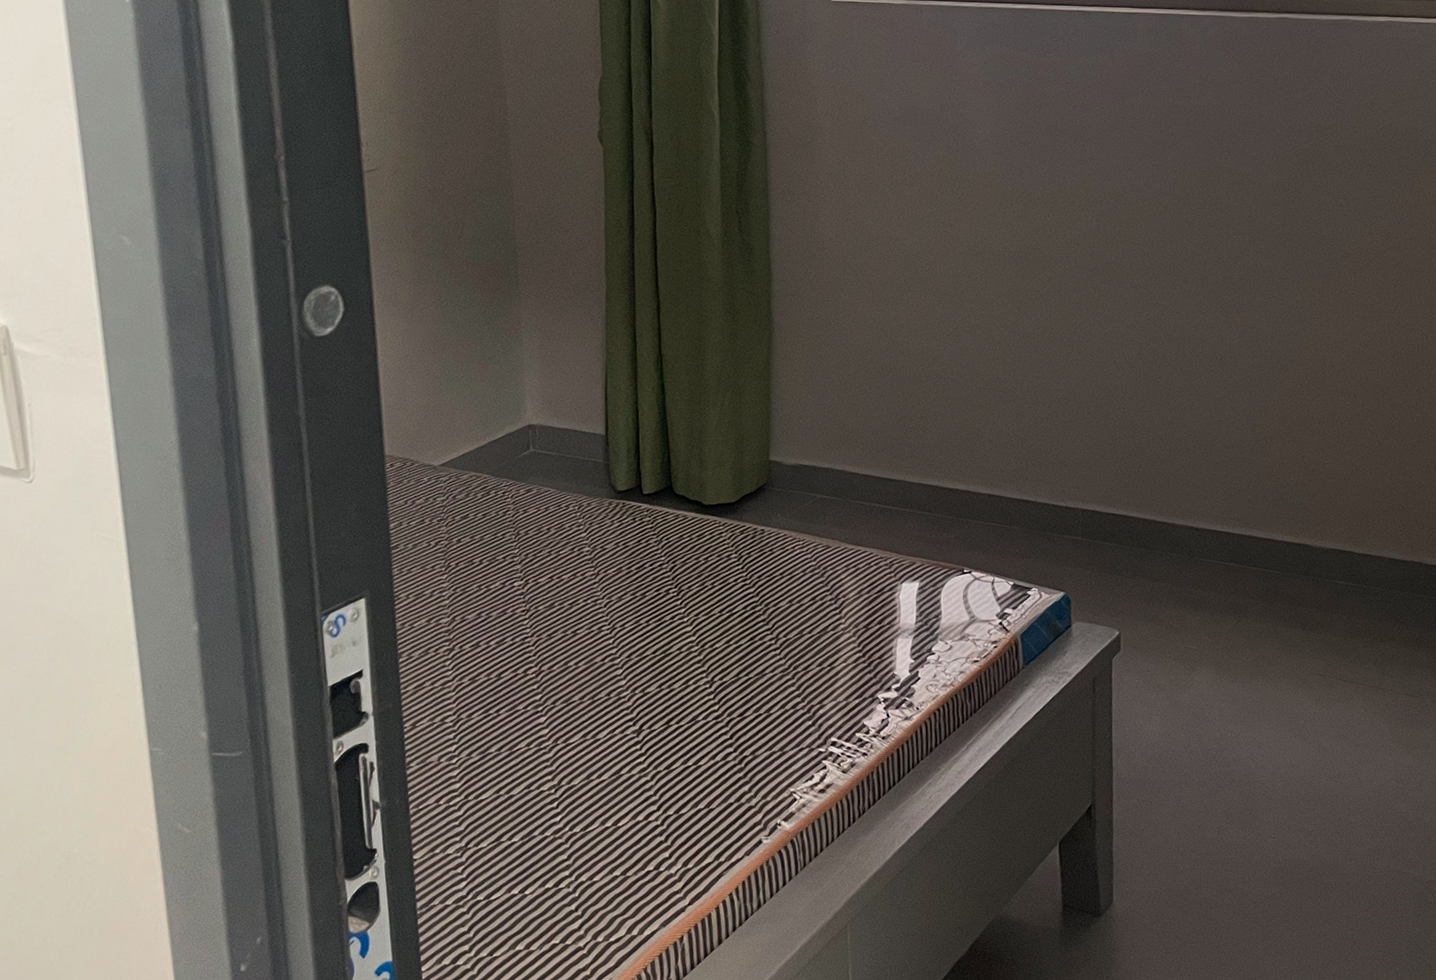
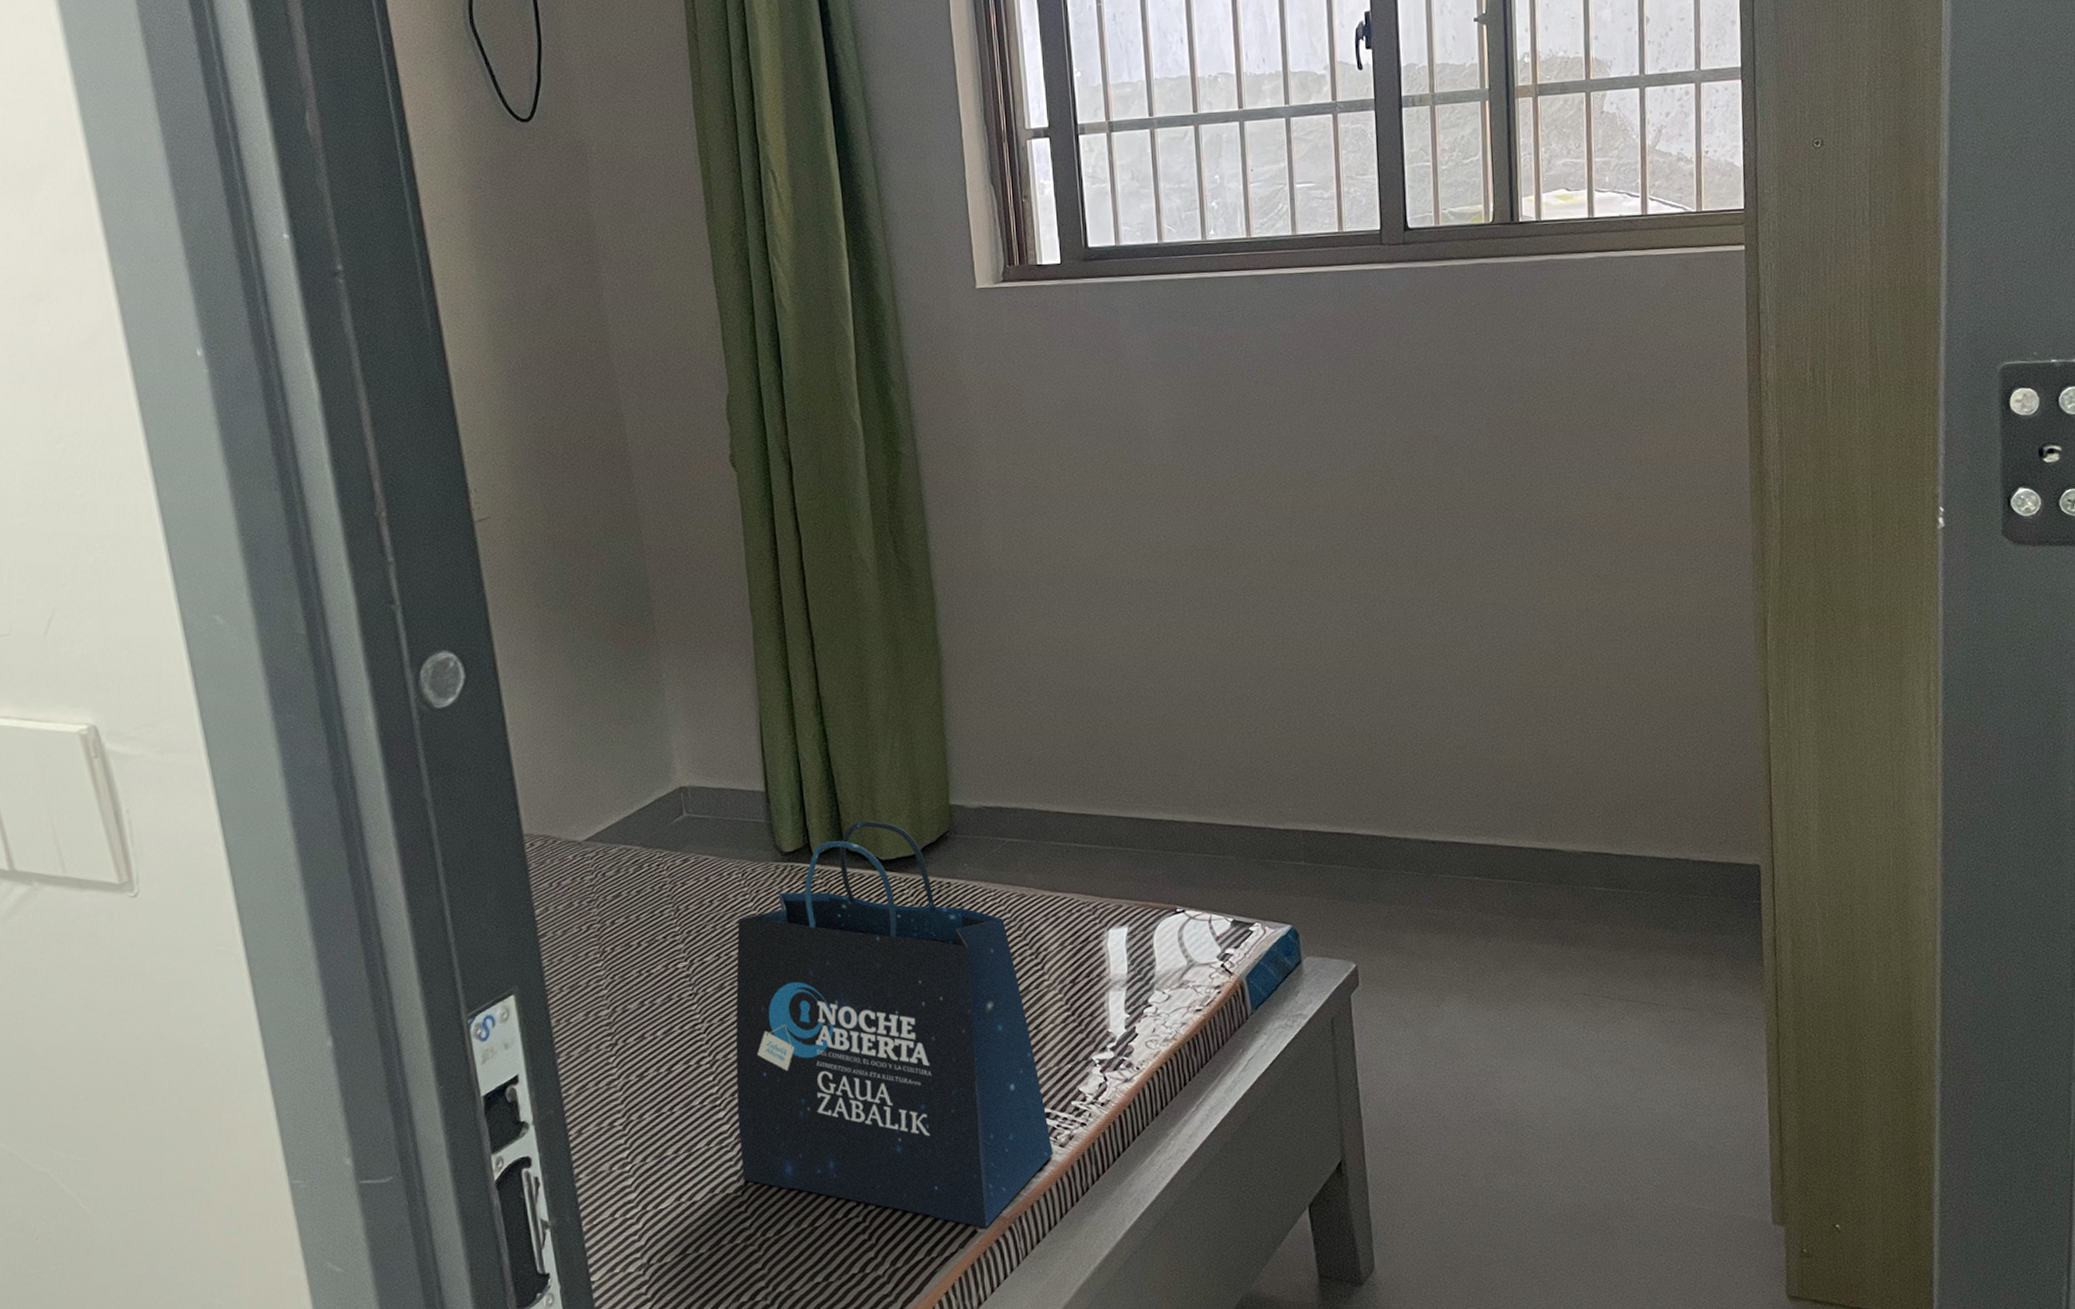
tote bag: none [556,468,836,839] -> present [735,820,1053,1228]

